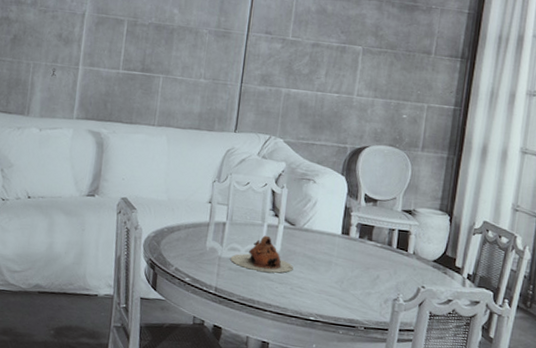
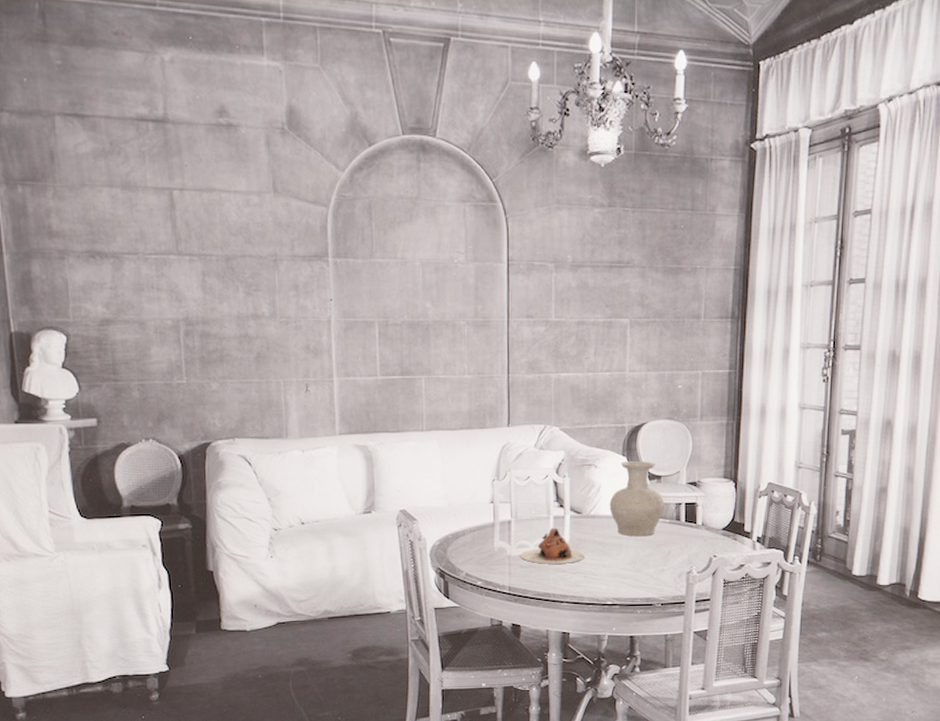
vase: none [323,180,379,258] -> present [609,461,665,537]

